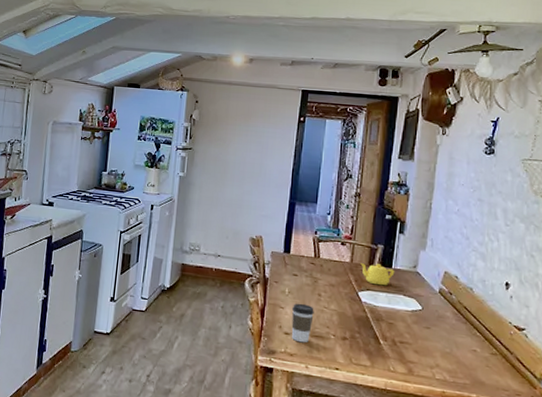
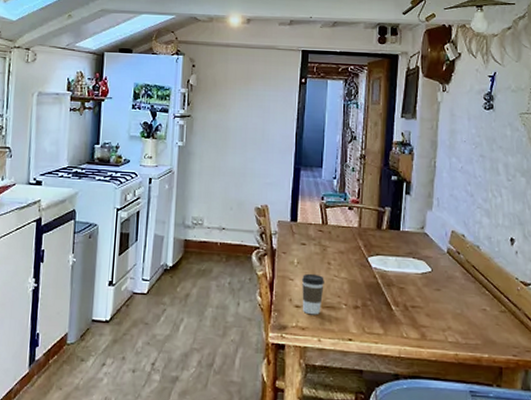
teapot: present [360,263,395,286] -> none [369,227,403,250]

